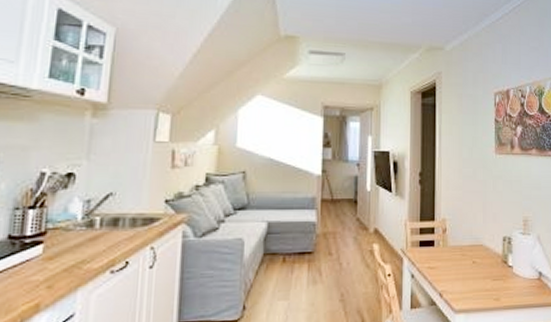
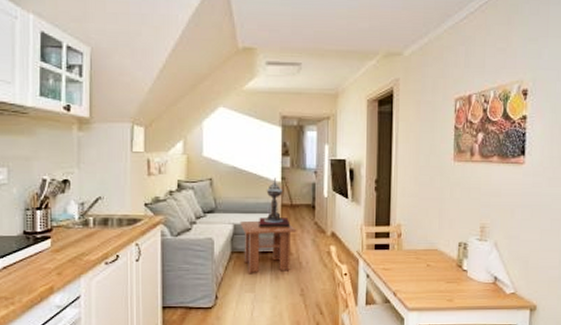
coffee table: none [274,217,338,279] -> present [239,220,297,274]
decorative urn: none [296,171,331,226] -> present [259,178,290,228]

